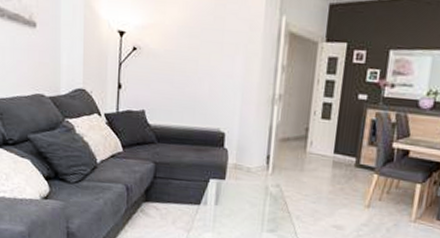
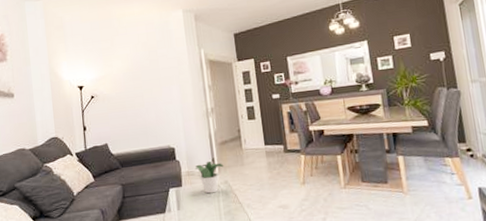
potted plant: none [244,158,280,195] -> present [194,162,224,194]

